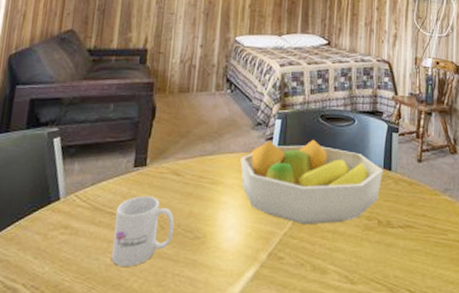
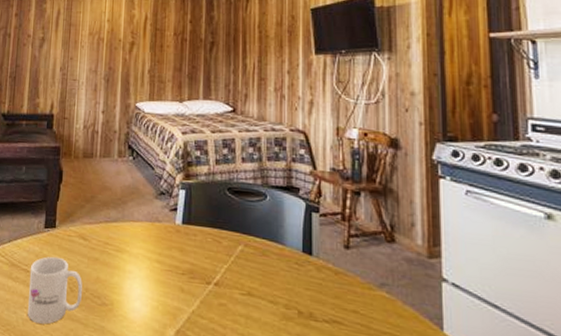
fruit bowl: present [240,139,383,225] -> none [144,211,302,308]

